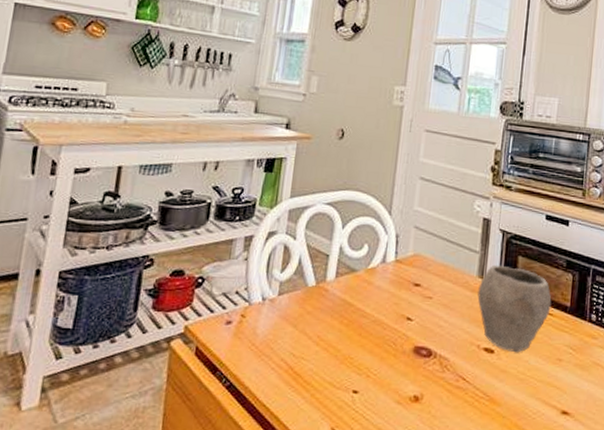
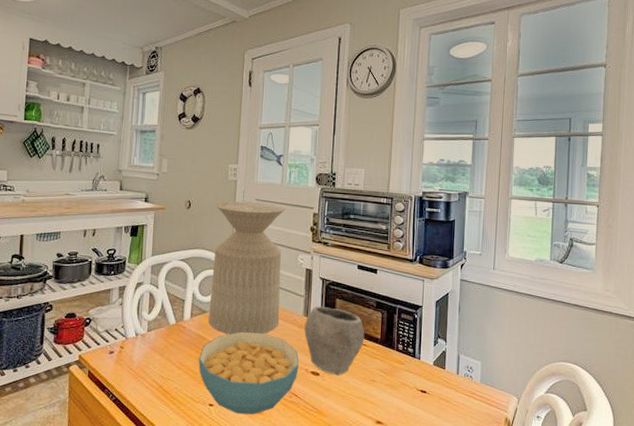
cereal bowl: none [342,296,470,404] -> present [198,331,299,415]
side table: none [358,132,462,301] -> present [208,201,286,335]

